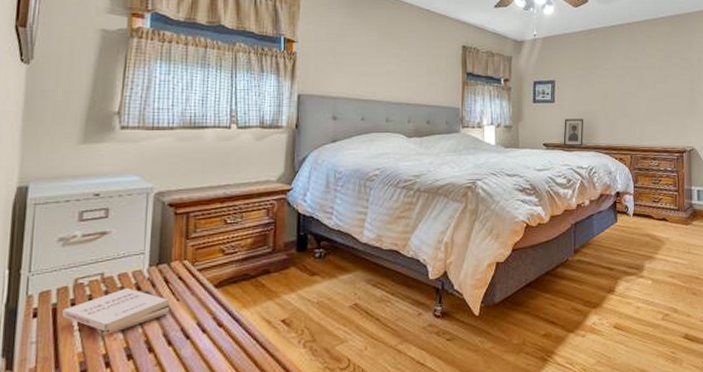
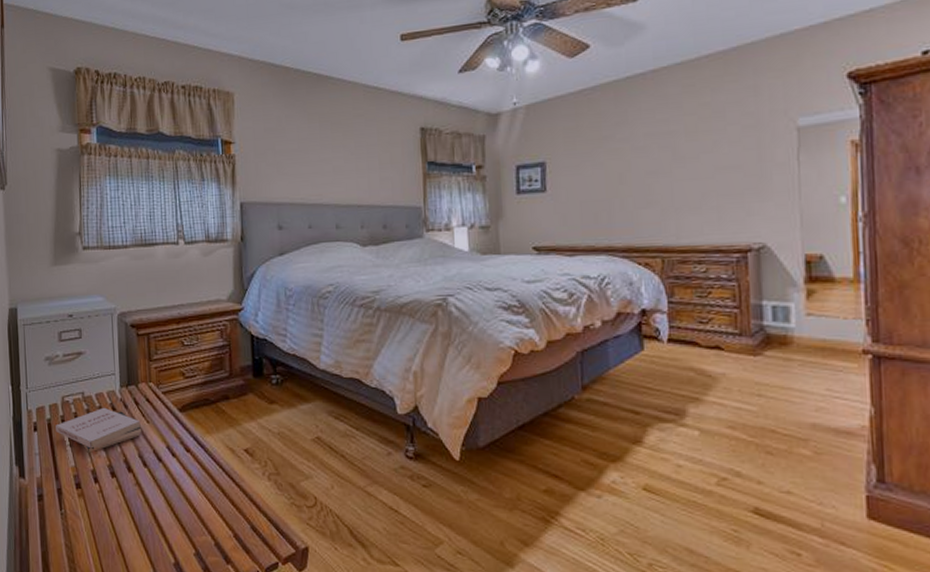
picture frame: present [563,119,584,147] -> none [560,211,590,250]

